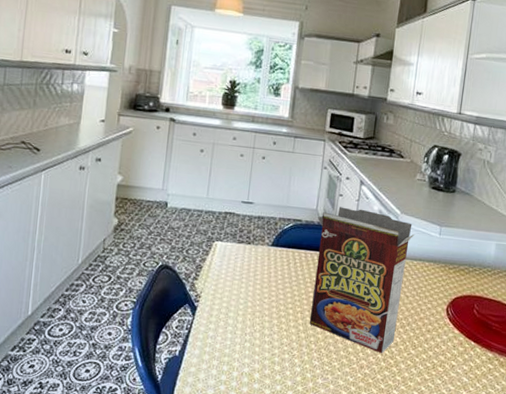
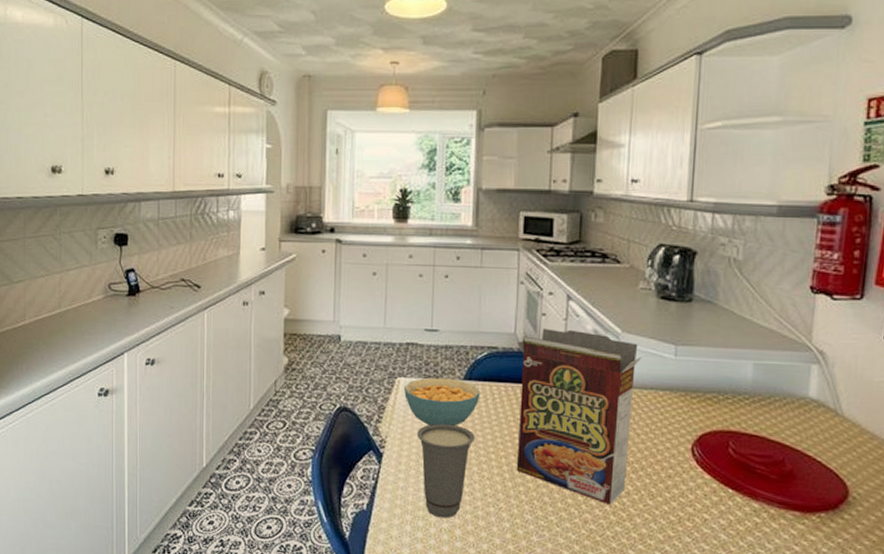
cereal bowl: none [219,243,285,285] -> present [403,377,481,427]
cup: none [228,282,277,364] -> present [416,423,475,519]

